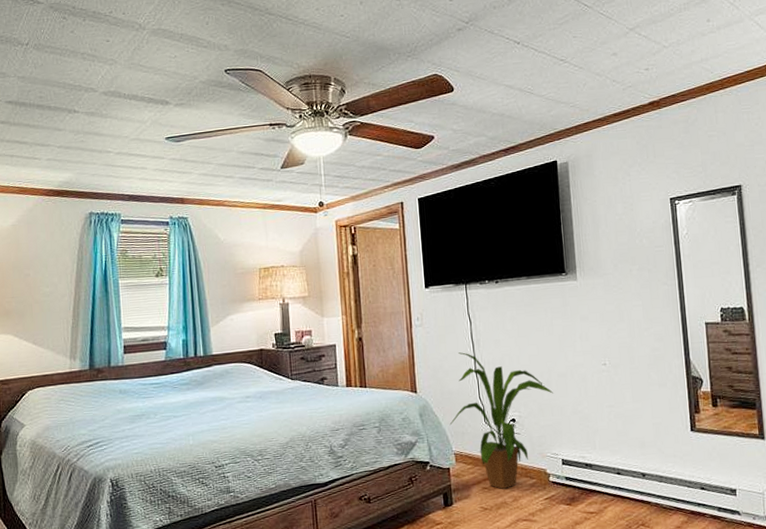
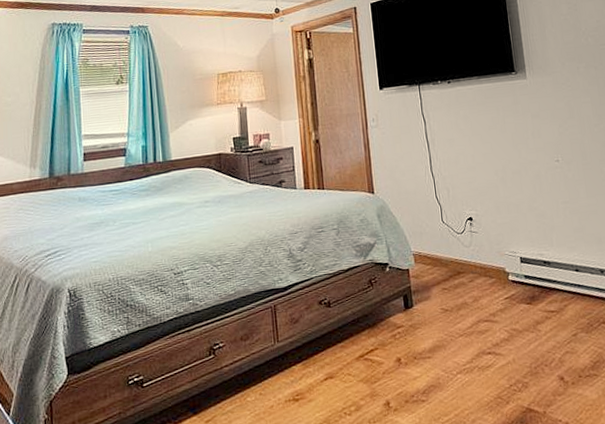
house plant: present [449,352,553,490] -> none [407,152,509,290]

